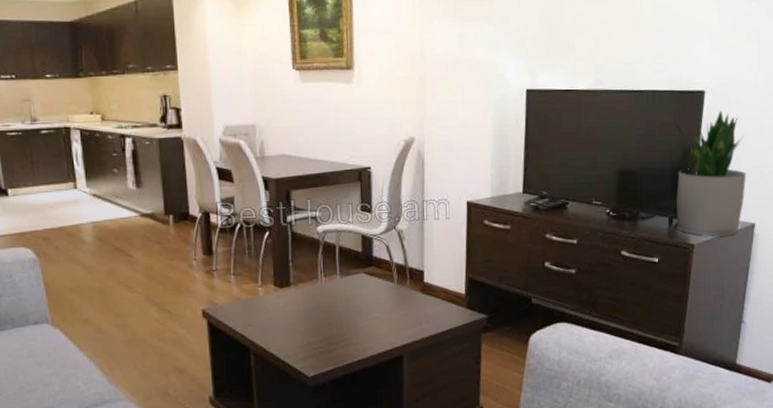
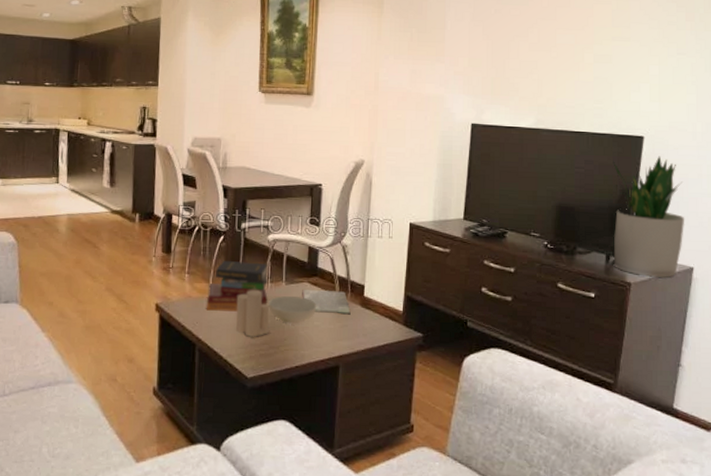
books: none [257,256,323,312] -> present [206,260,268,312]
candle: none [289,282,327,335] -> present [236,287,270,337]
bowl: none [323,289,376,318] -> present [268,296,317,324]
magazine: none [358,279,411,303] -> present [302,290,351,315]

